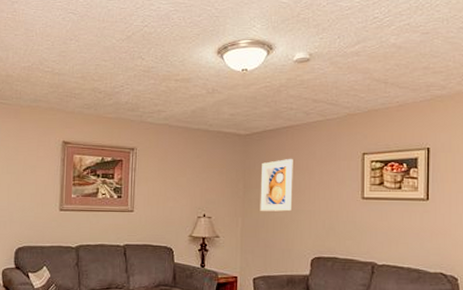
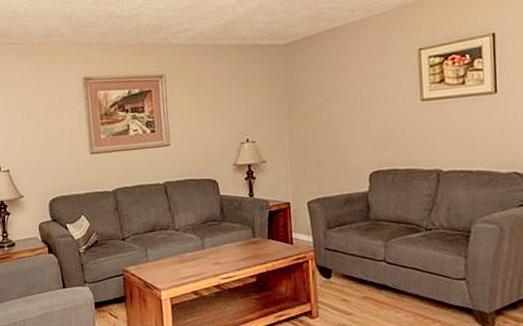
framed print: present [260,159,293,212] -> none [306,65,343,129]

